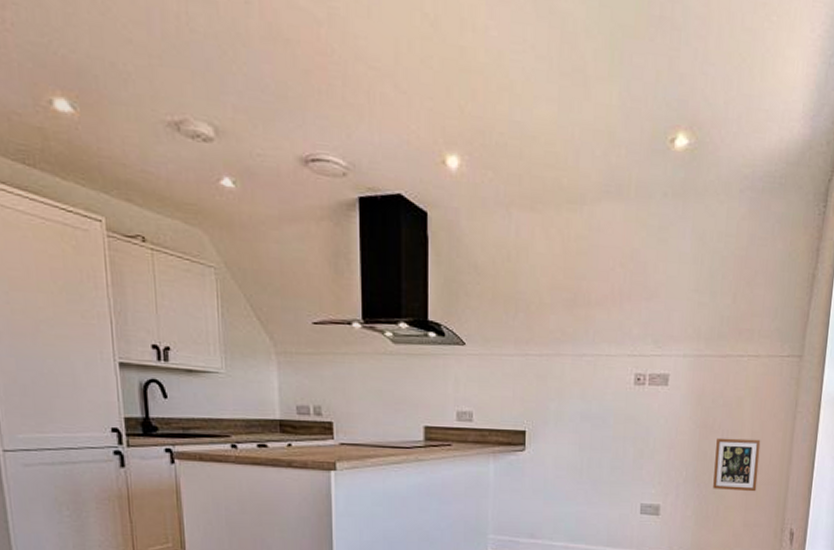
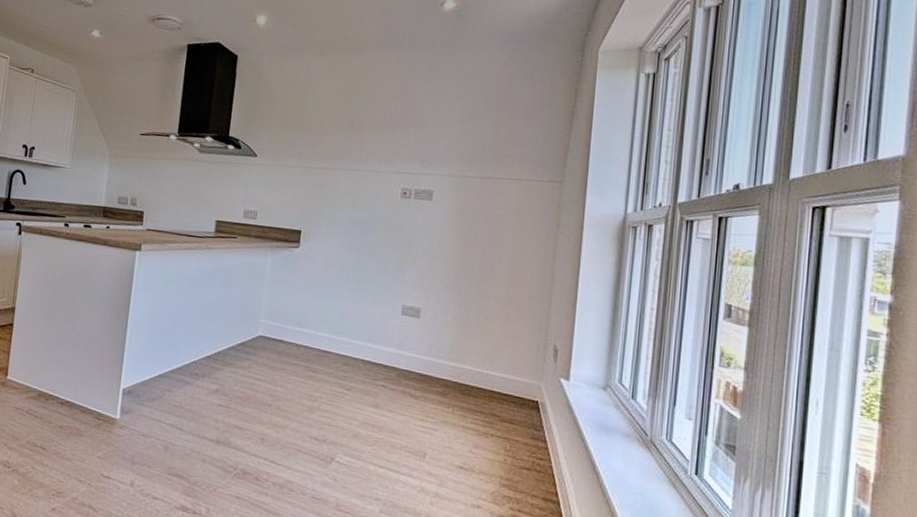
picture frame: present [713,438,761,492] -> none [474,250,522,305]

